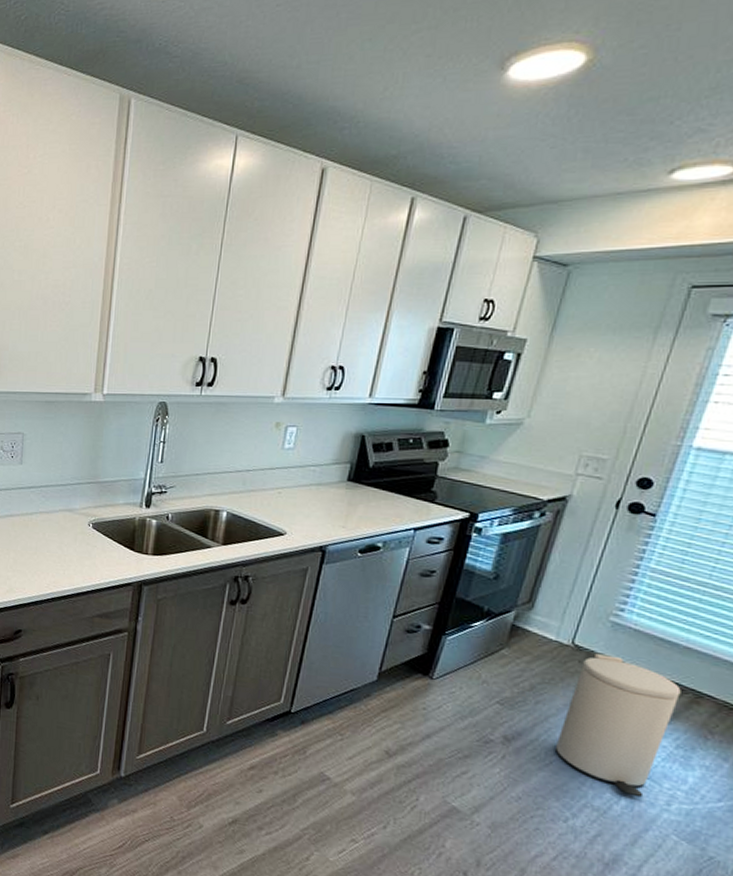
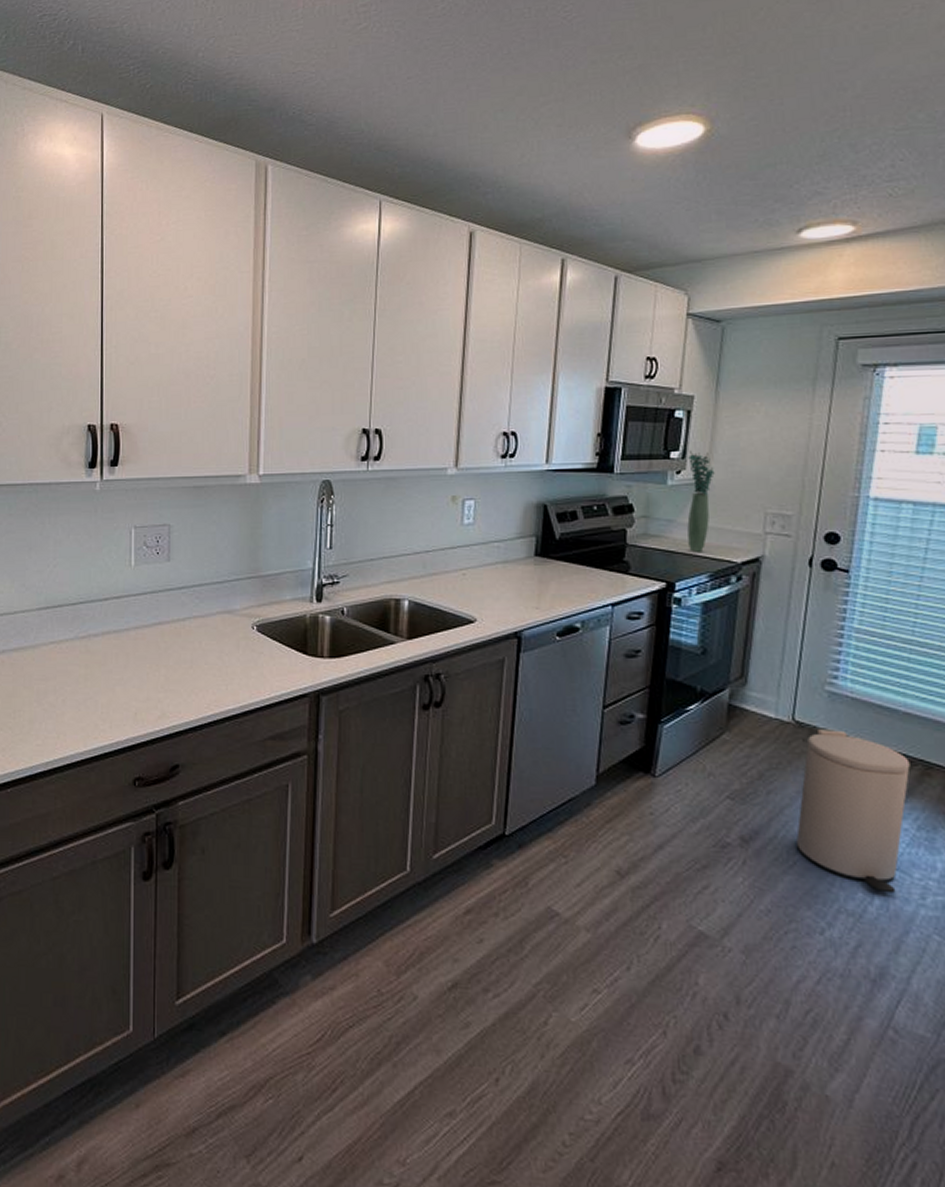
vase: none [497,393,536,488] -> present [687,451,715,552]

